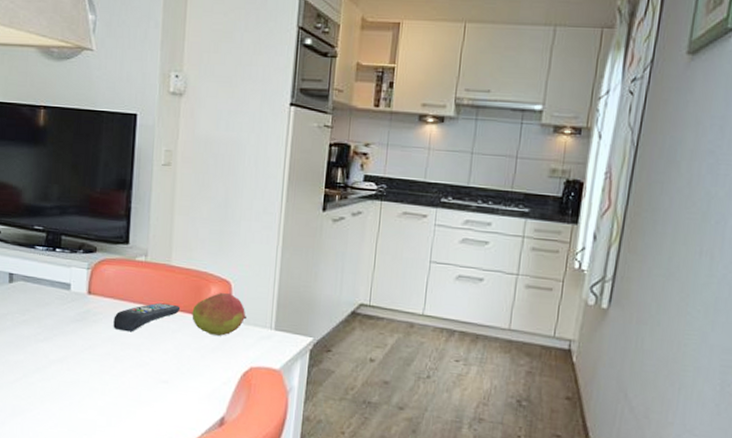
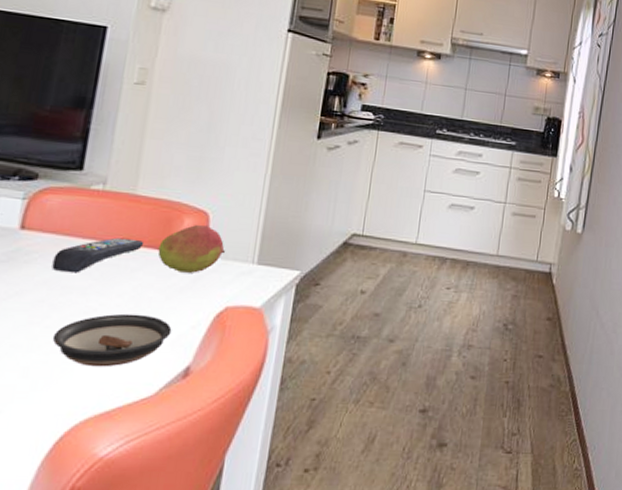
saucer: none [118,368,208,412] -> present [52,313,172,367]

